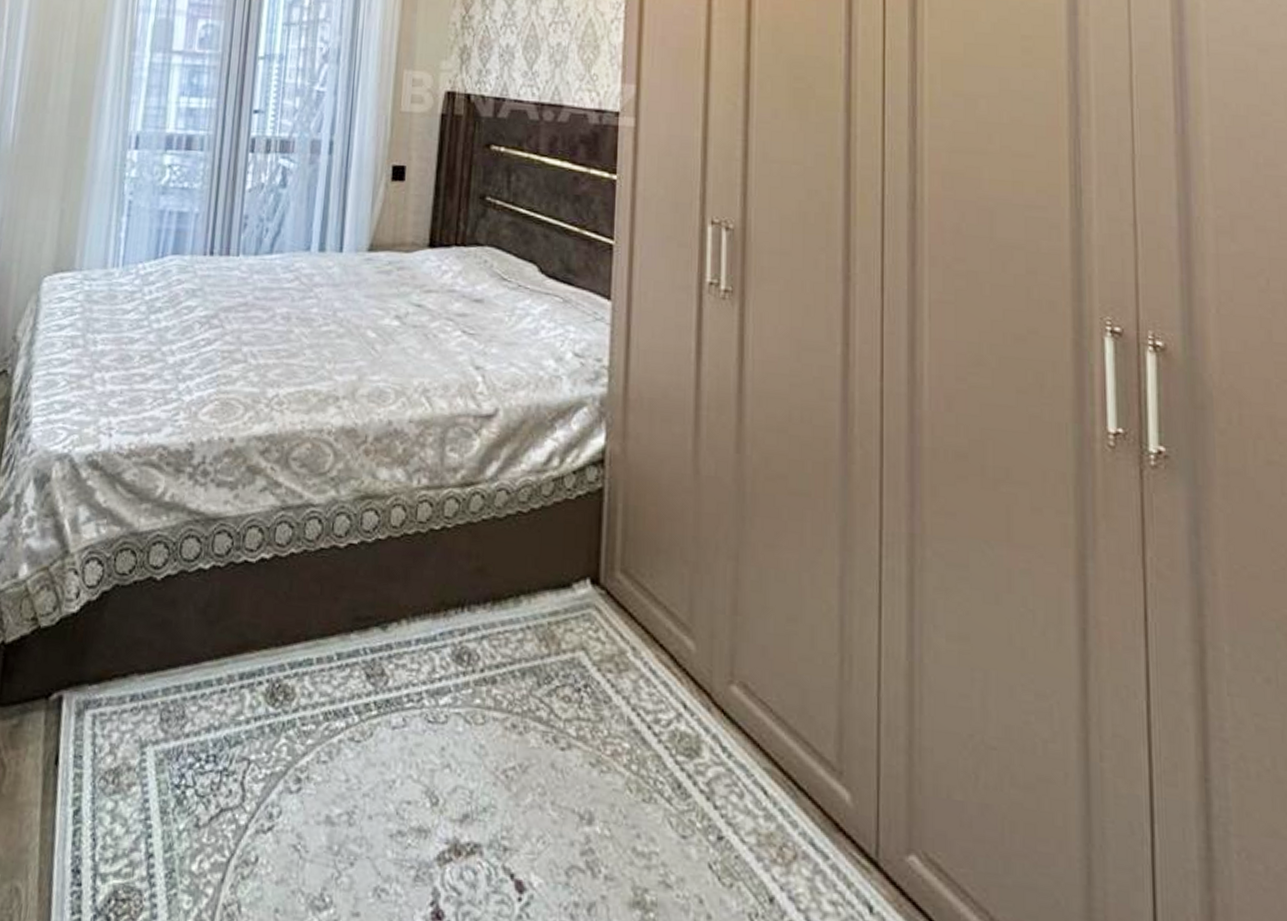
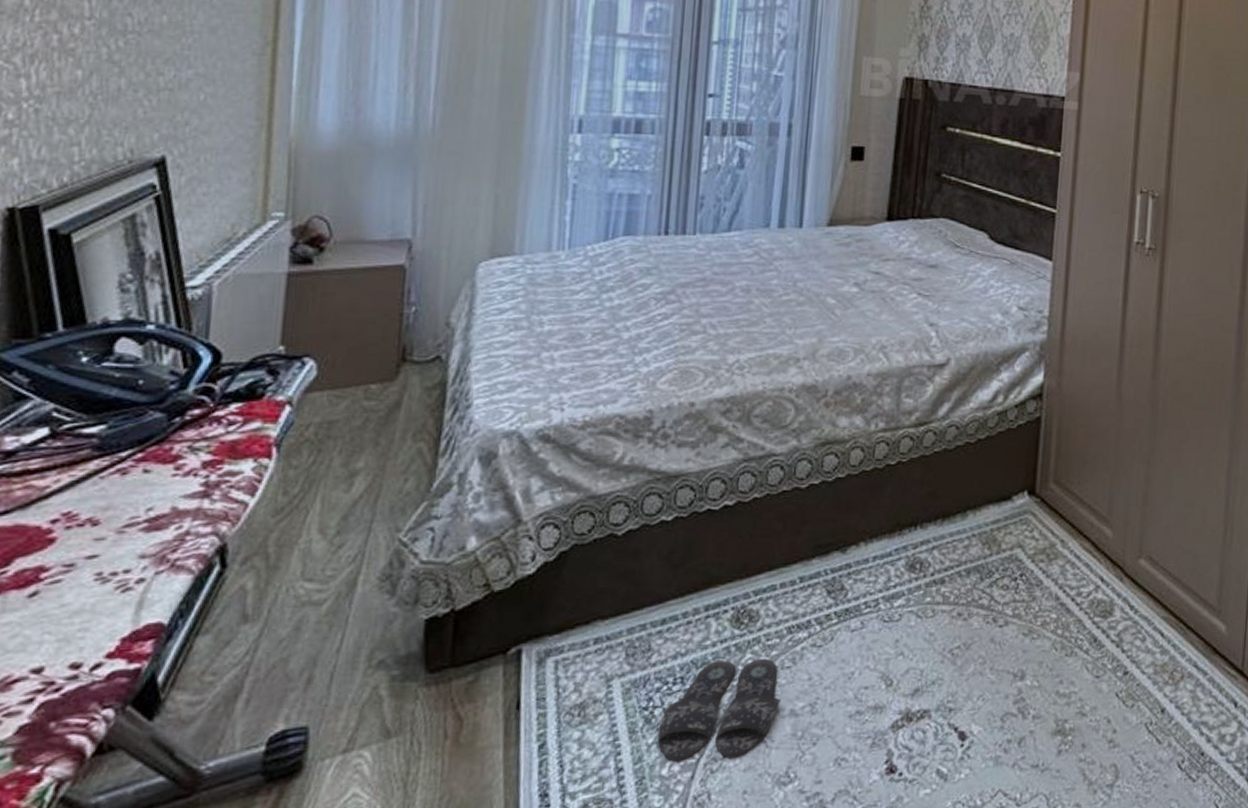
slippers: none [188,741,317,865] -> present [657,658,782,761]

